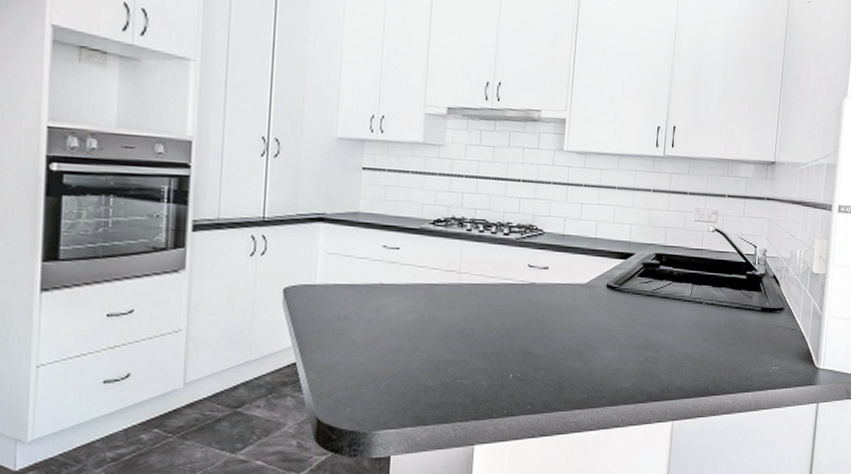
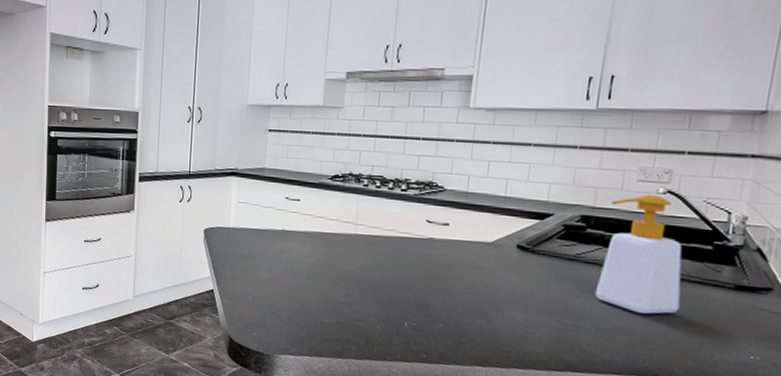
soap bottle: none [667,233,727,340] -> present [594,195,682,314]

